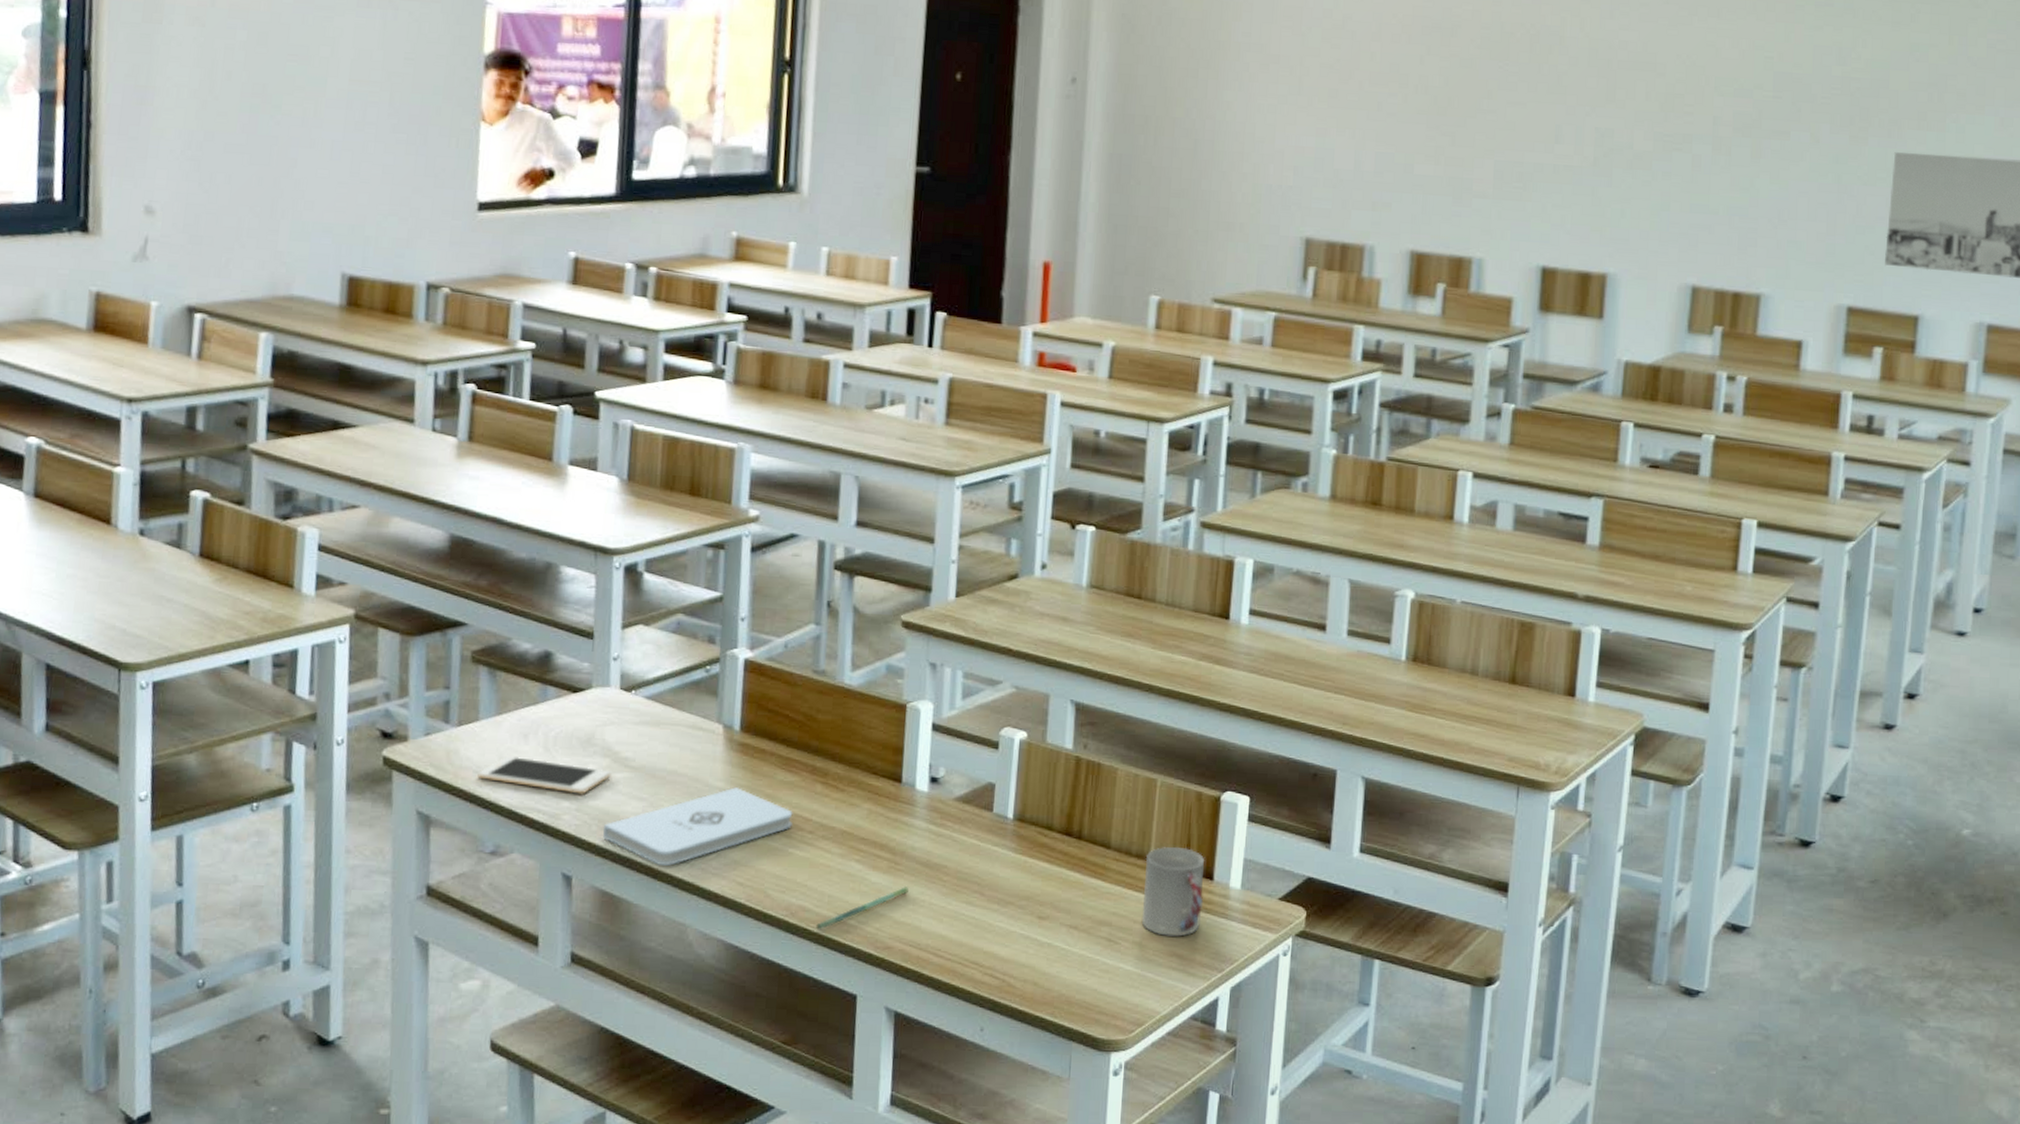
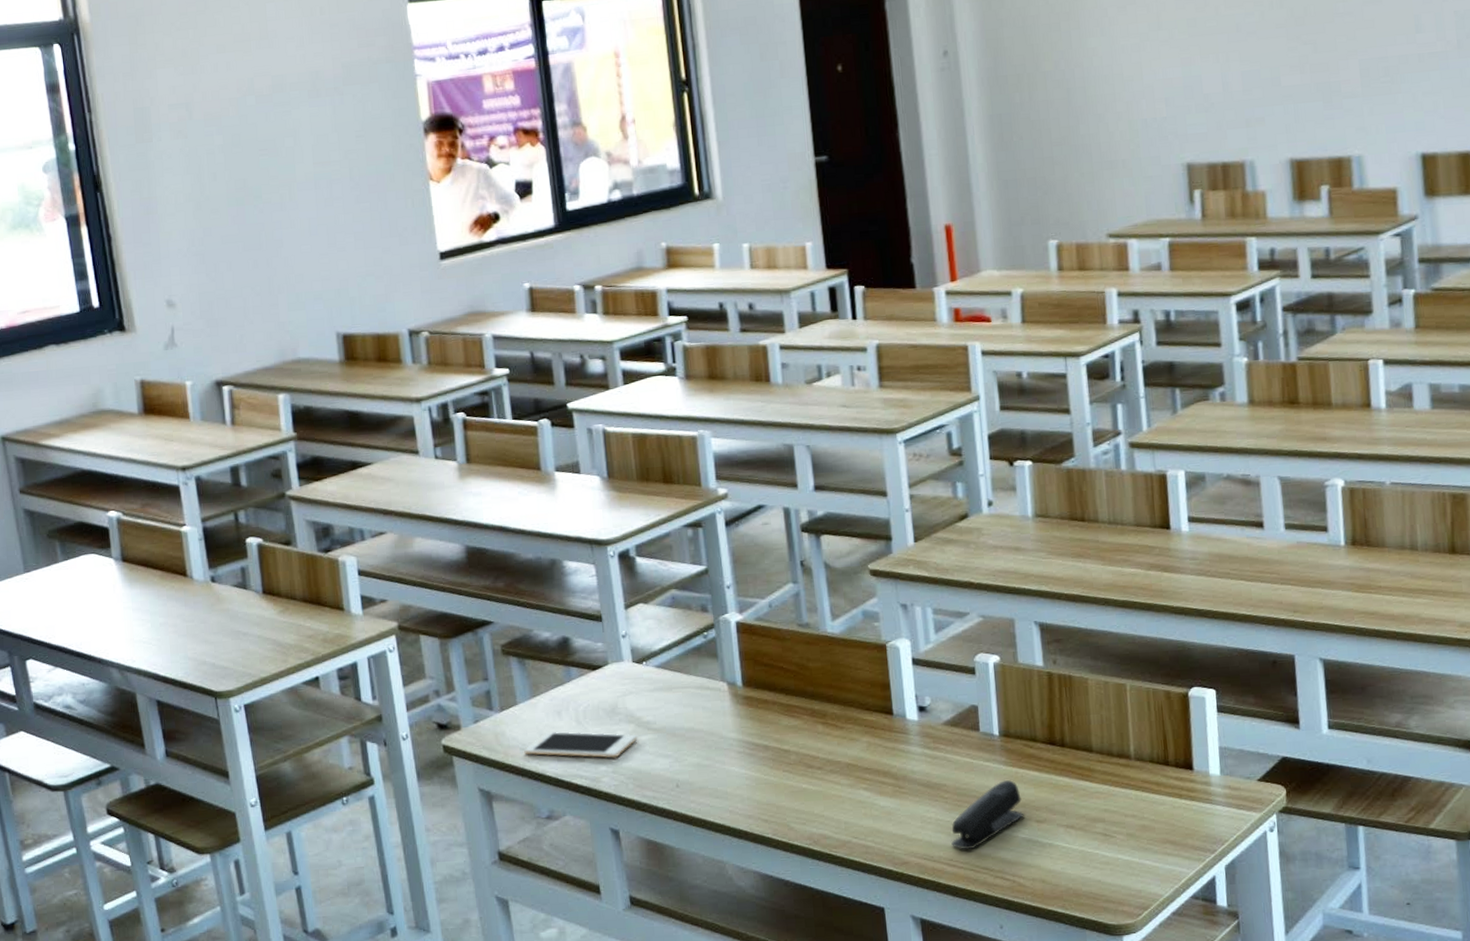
notepad: present [603,787,793,866] -> none [639,736,802,812]
pen: present [816,885,910,930] -> none [838,806,916,854]
stapler: none [942,868,1026,941] -> present [951,779,1024,850]
cup: present [1142,846,1205,937] -> none [1126,743,1188,826]

